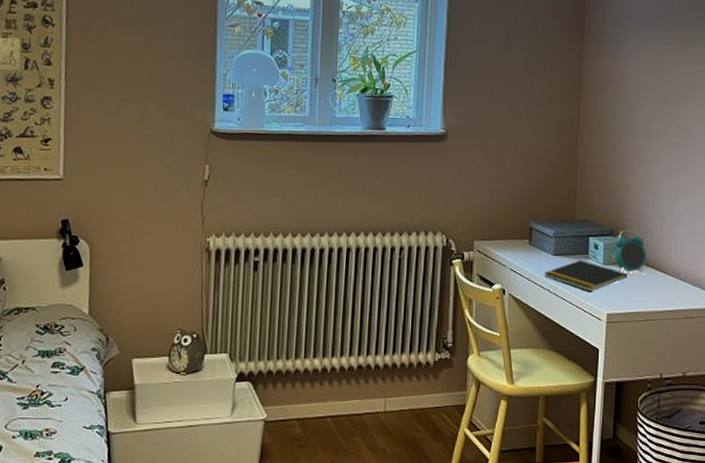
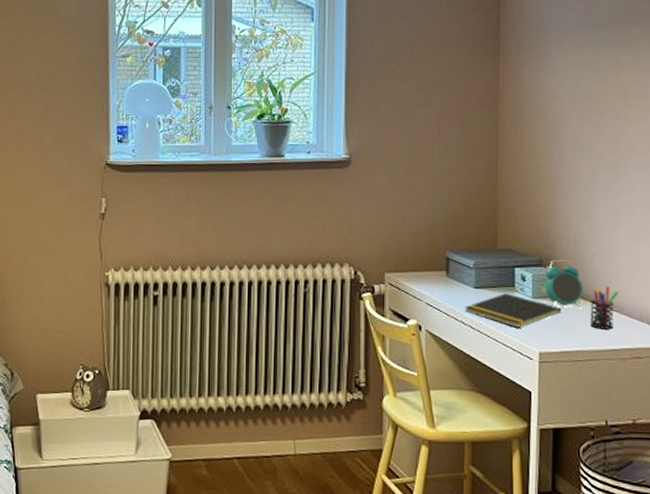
pen holder: none [652,254,676,293] -> present [590,286,619,330]

